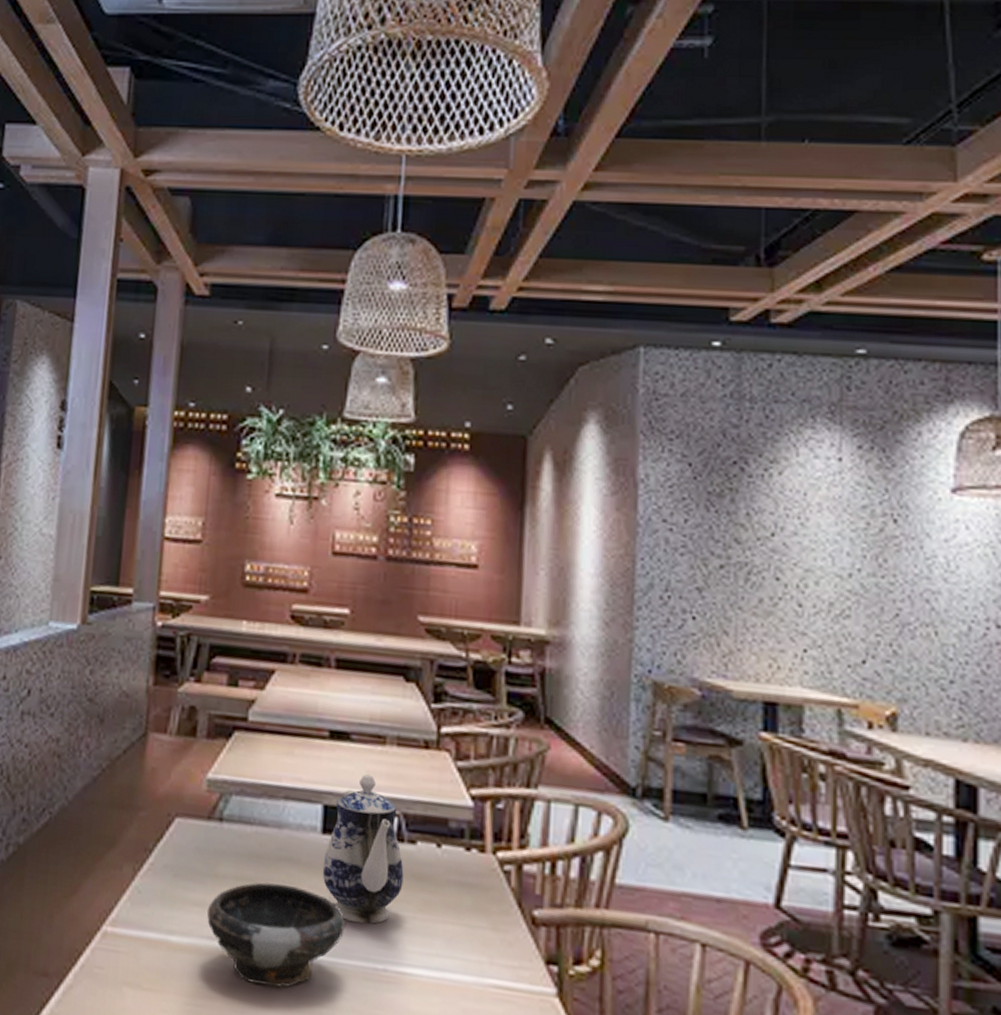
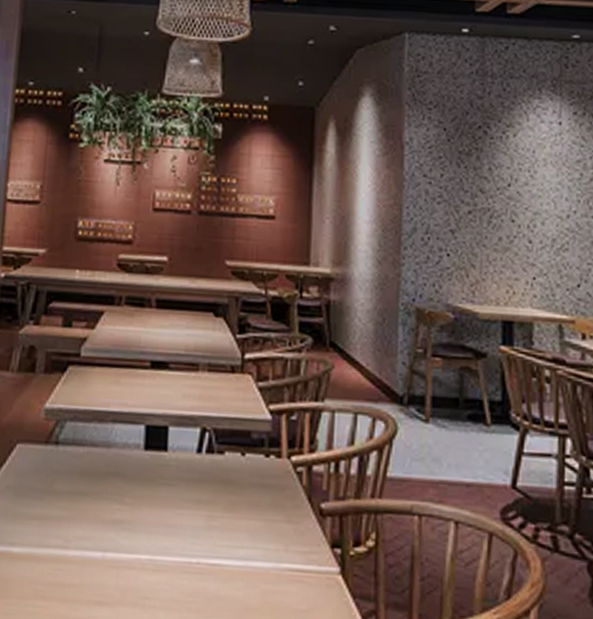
bowl: present [206,882,345,988] -> none [44,495,164,586]
teapot: present [322,774,404,924] -> none [144,397,214,525]

